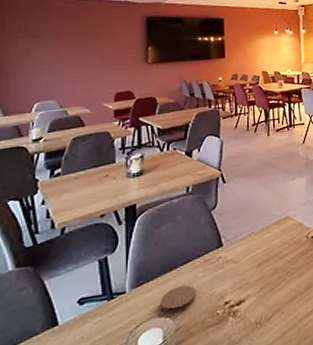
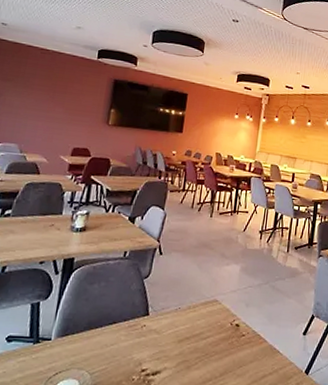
coaster: present [160,284,197,314] -> none [80,344,117,370]

